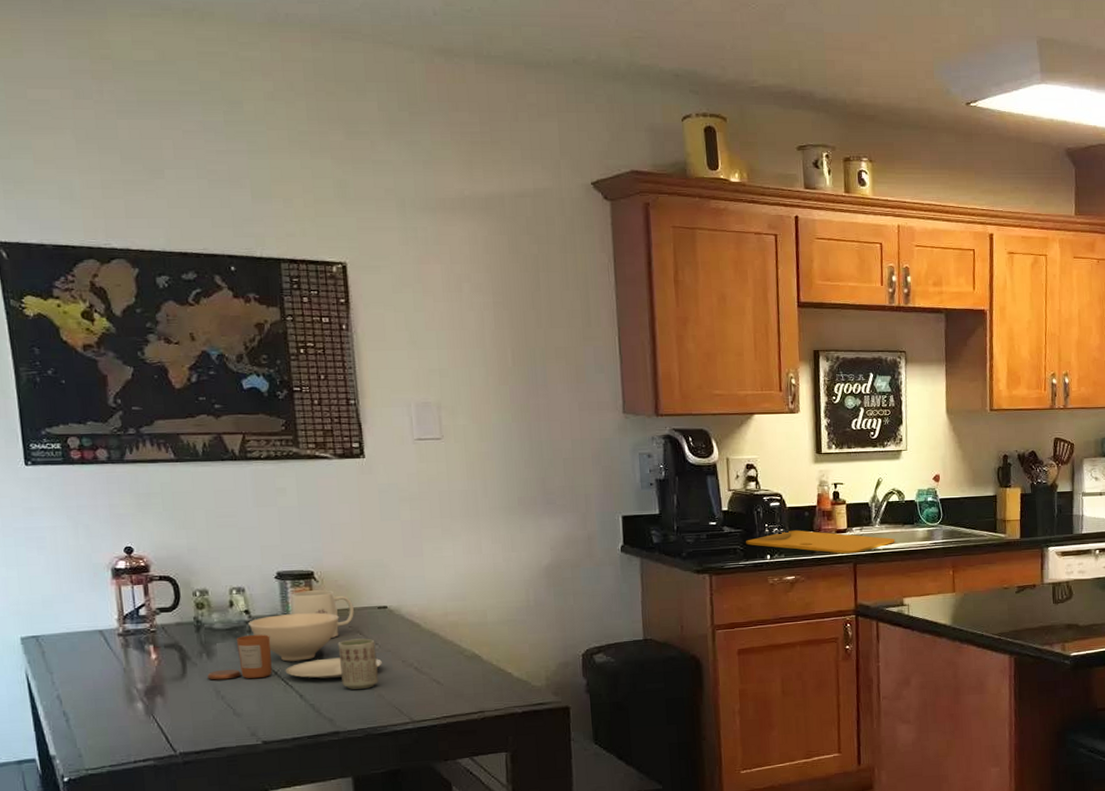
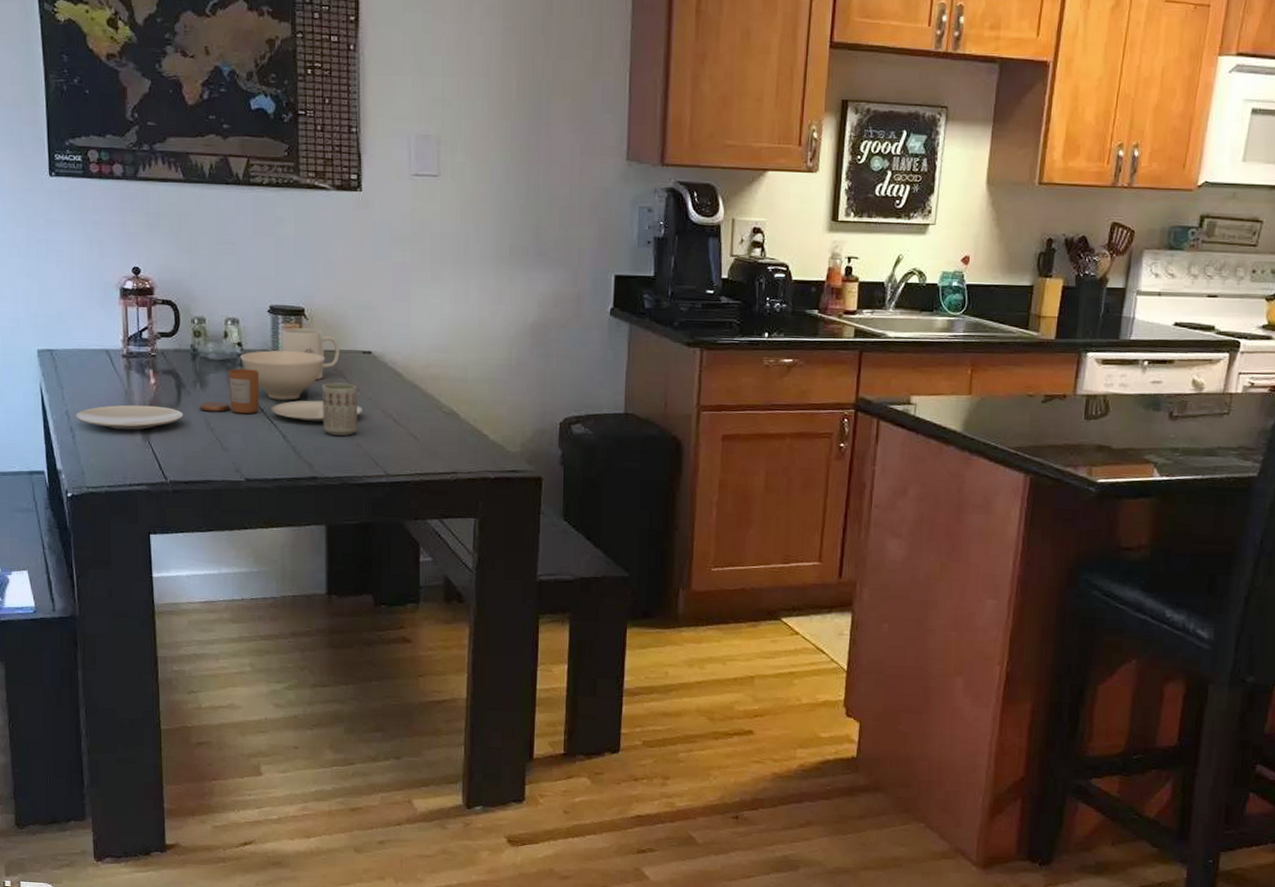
plate: none [68,680,190,708] -> present [76,404,183,430]
cutting board: present [746,530,895,554] -> none [743,306,910,340]

